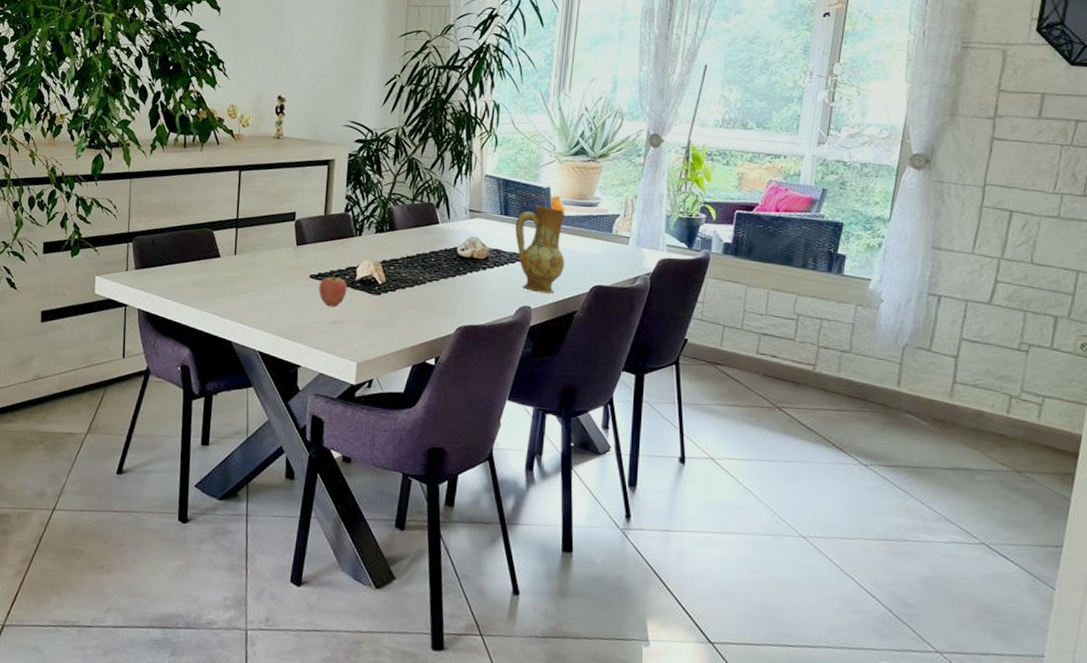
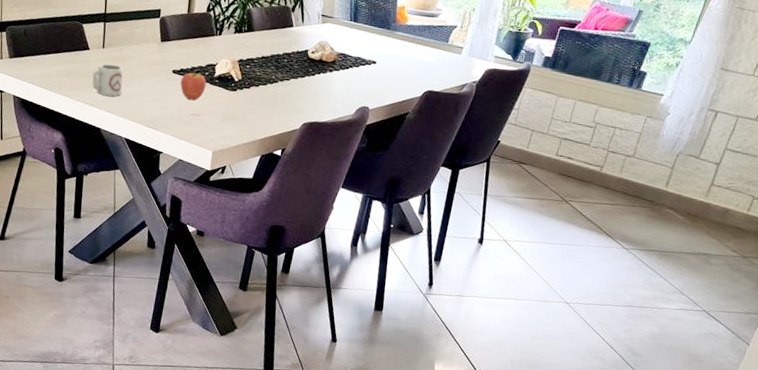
cup: none [223,271,257,306] -> present [92,63,123,97]
ceramic jug: present [515,205,566,294] -> none [361,13,409,97]

